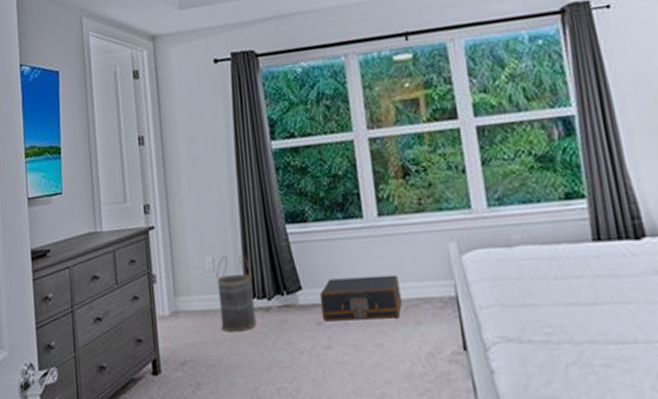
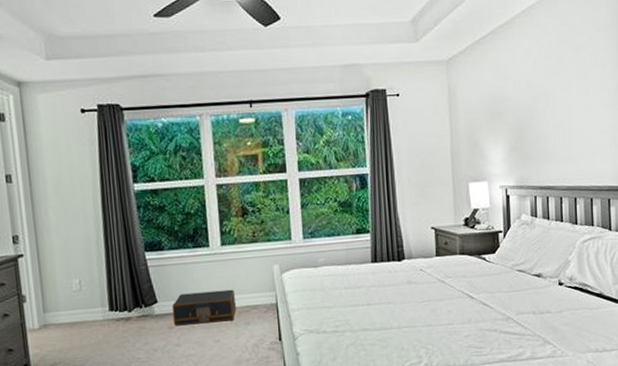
basket: present [216,255,257,332] -> none [82,277,119,339]

